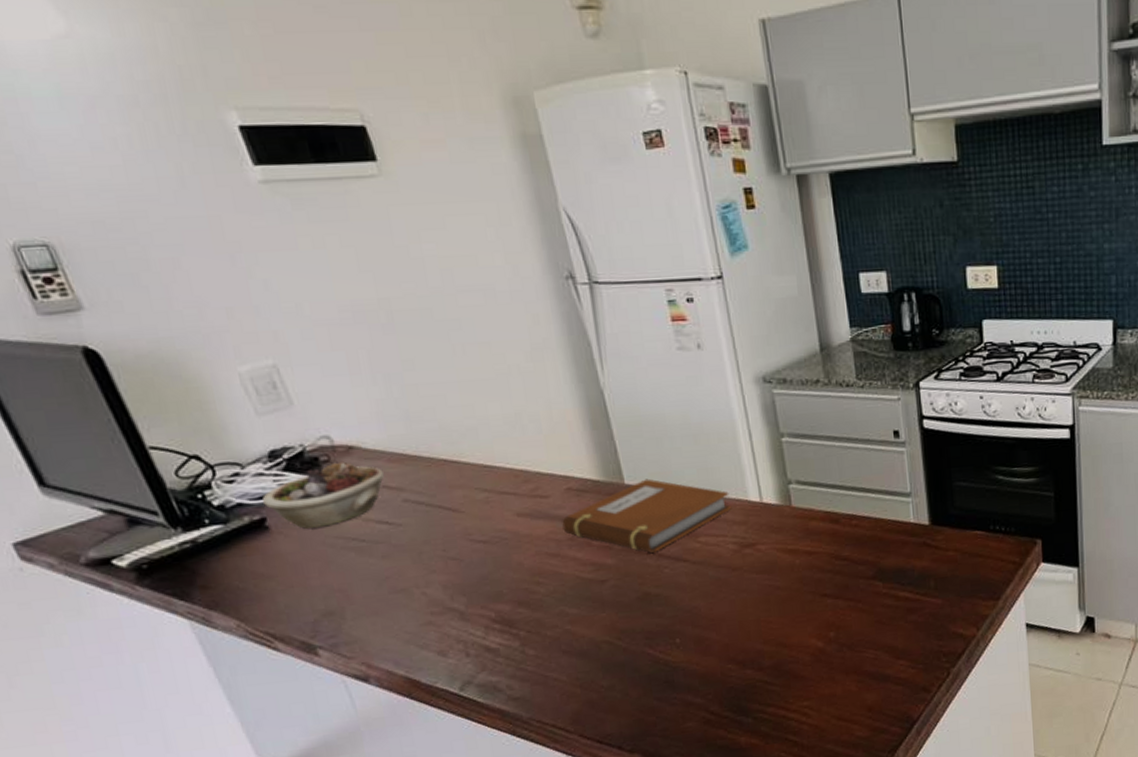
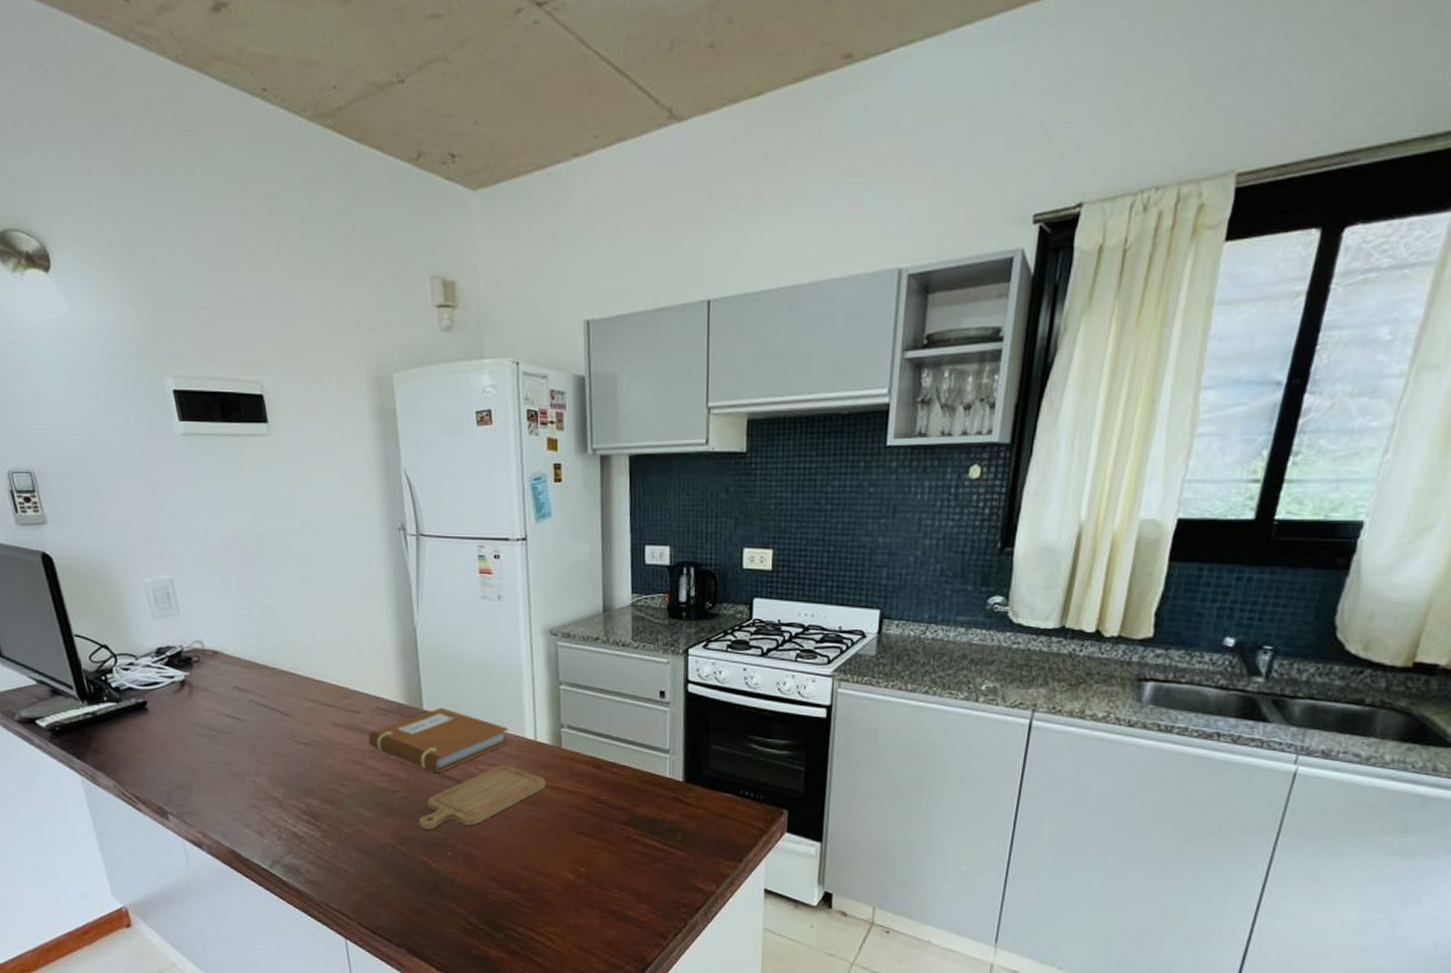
succulent planter: present [262,461,384,529] -> none [146,663,237,715]
chopping board: none [637,533,780,619] -> present [419,765,546,830]

